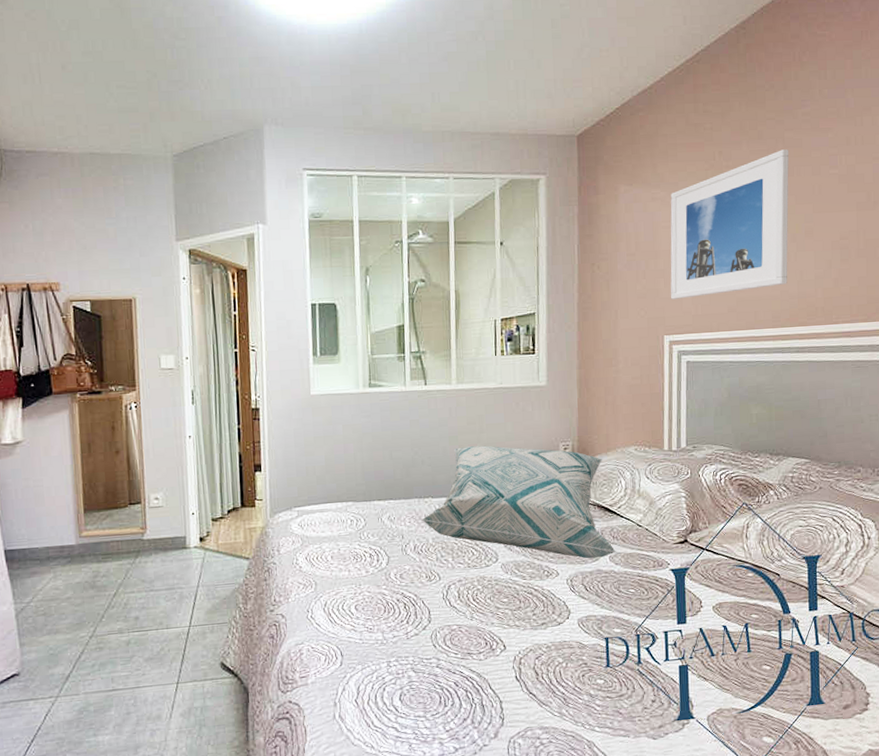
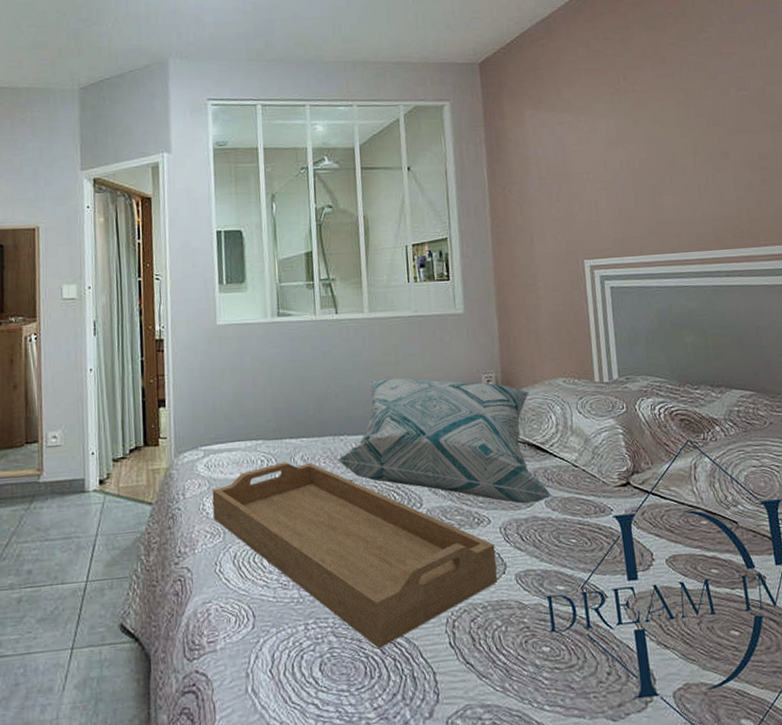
serving tray: none [305,521,562,682] -> present [212,462,497,649]
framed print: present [670,149,789,299] -> none [578,73,708,223]

